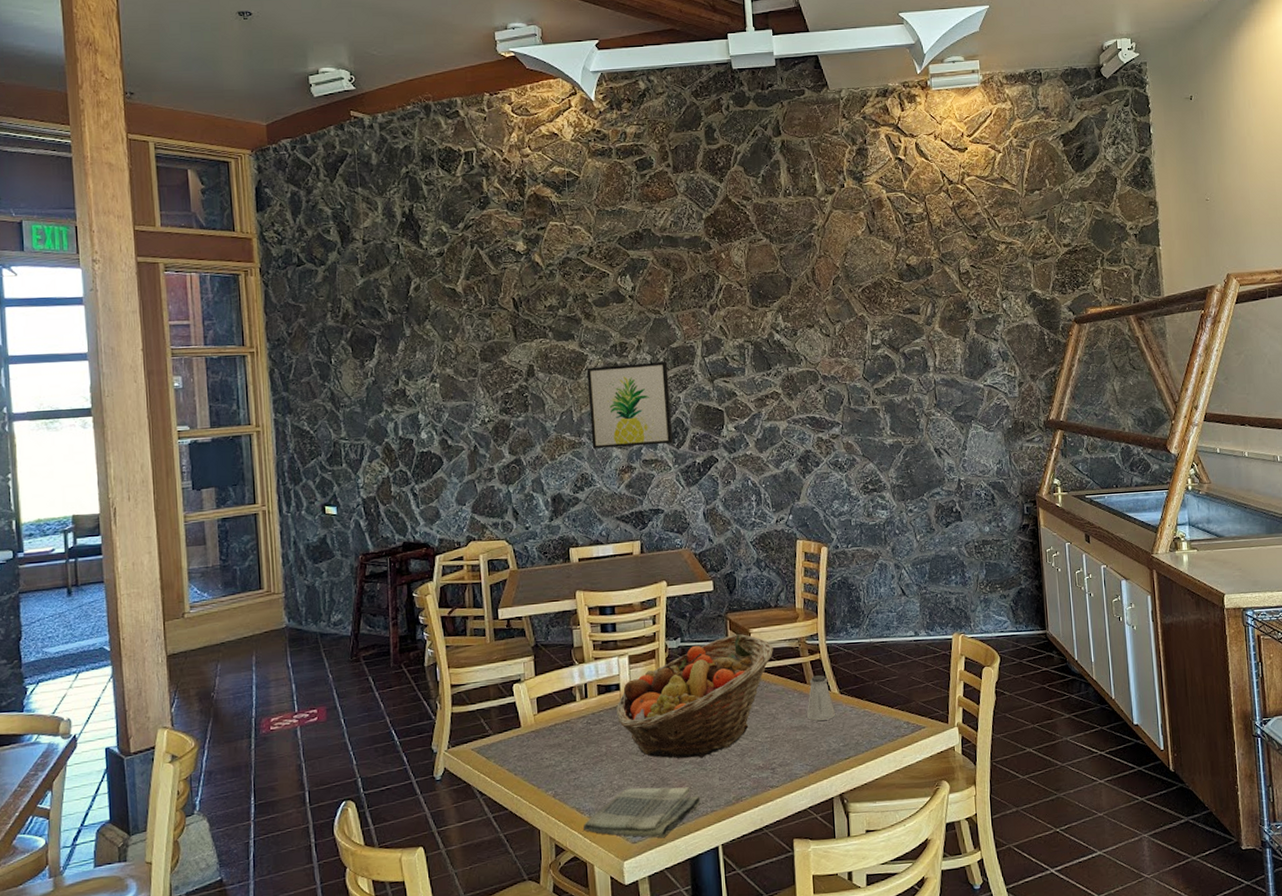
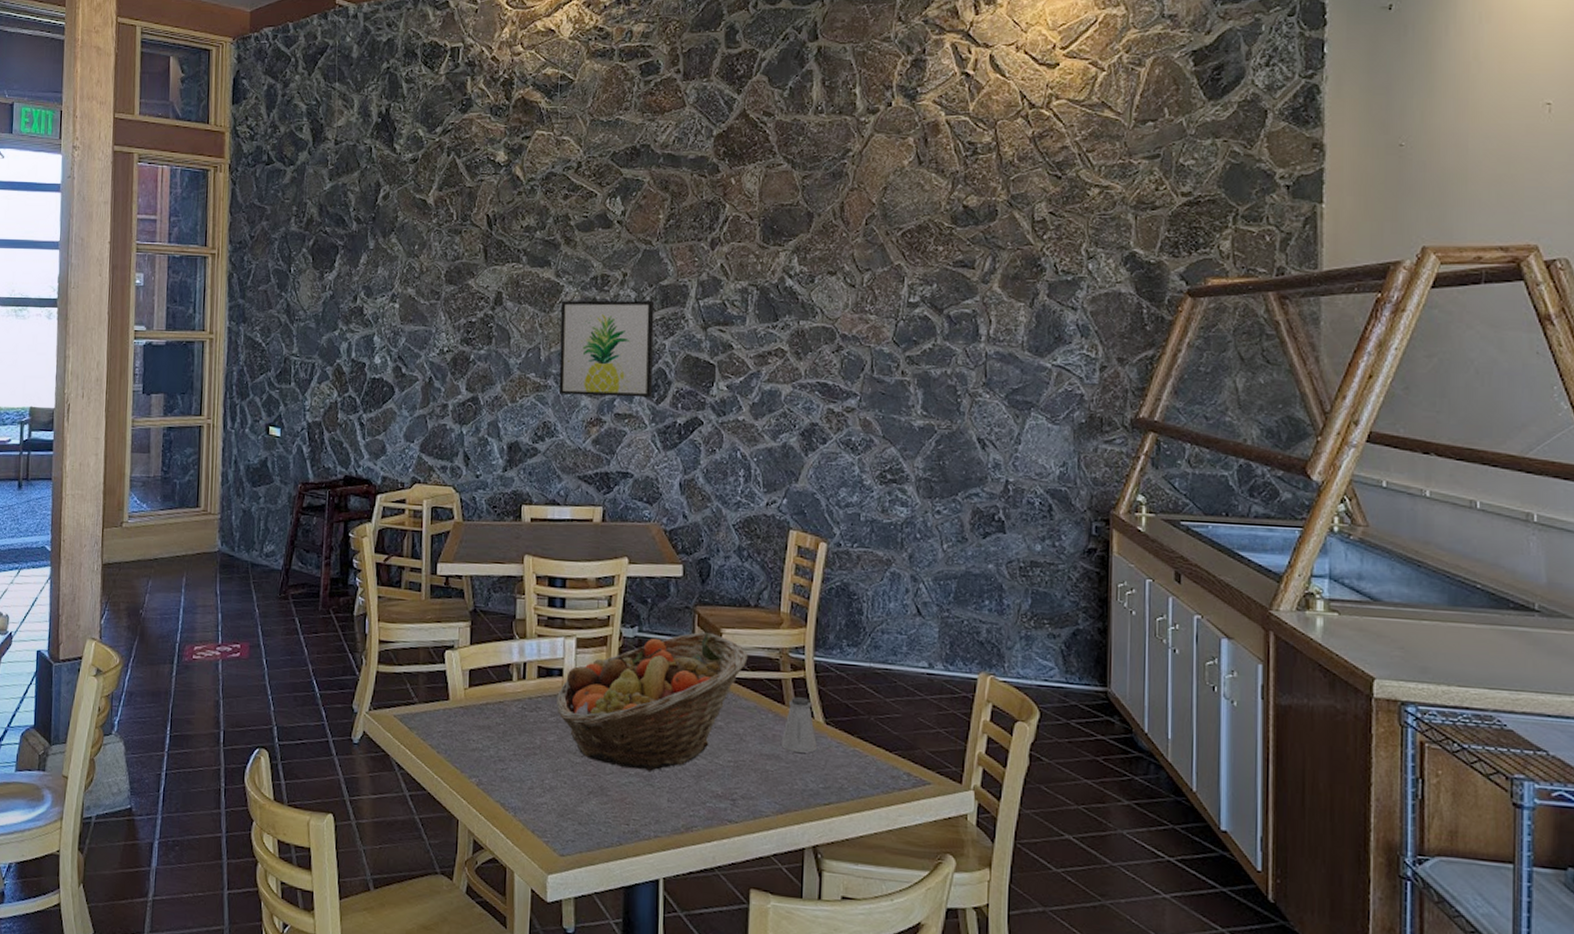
dish towel: present [583,787,701,839] -> none [507,791,644,857]

